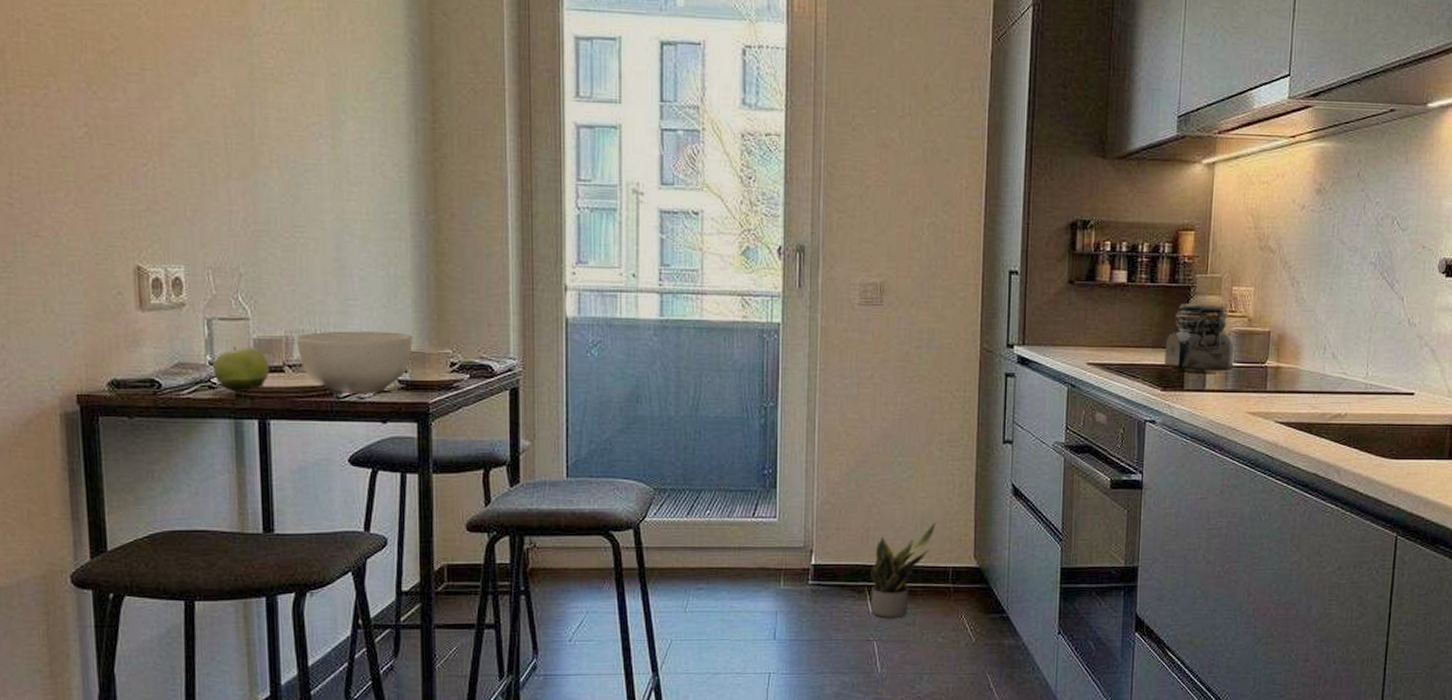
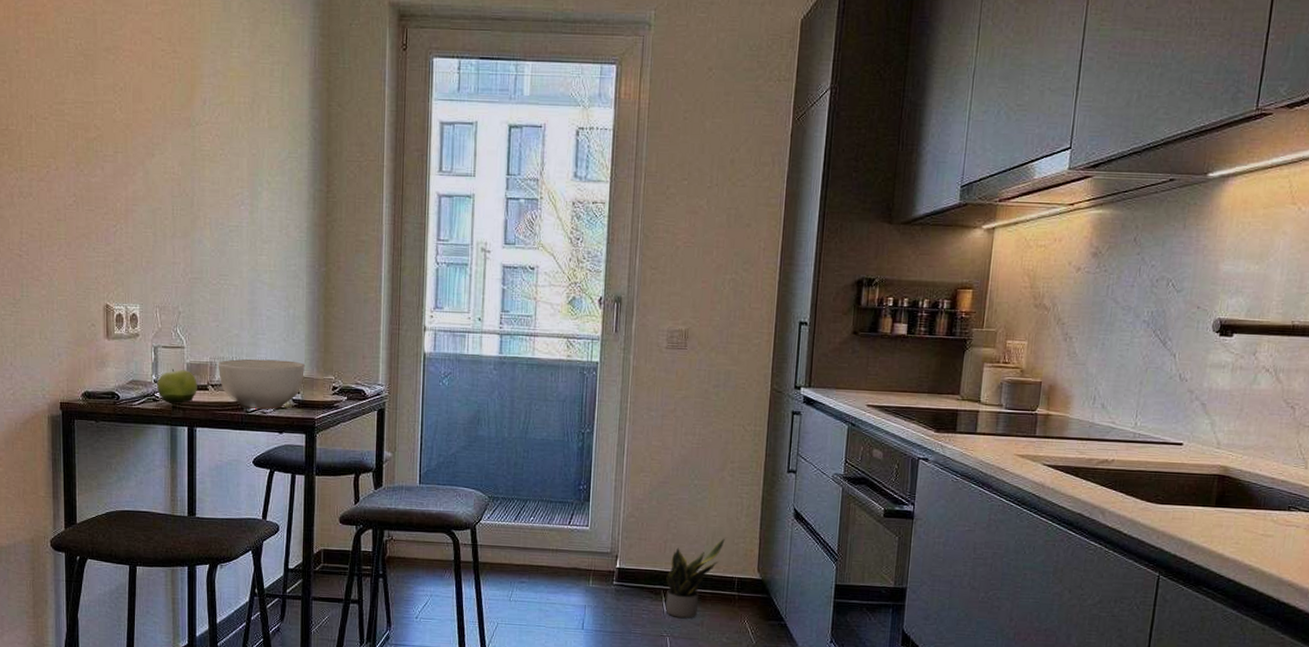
jar: present [1164,304,1235,374] -> none [939,354,1007,419]

